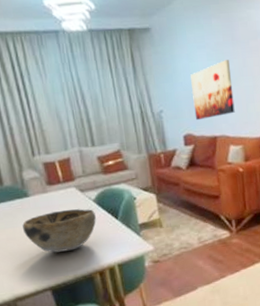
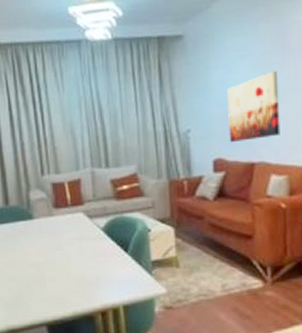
decorative bowl: present [22,209,96,253] -> none [24,236,103,284]

